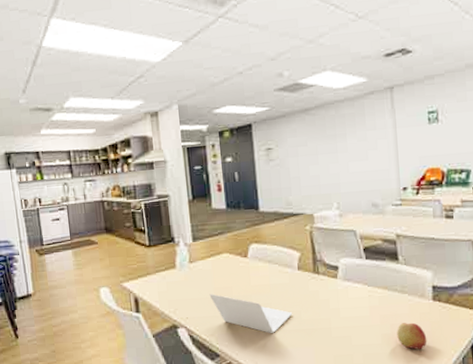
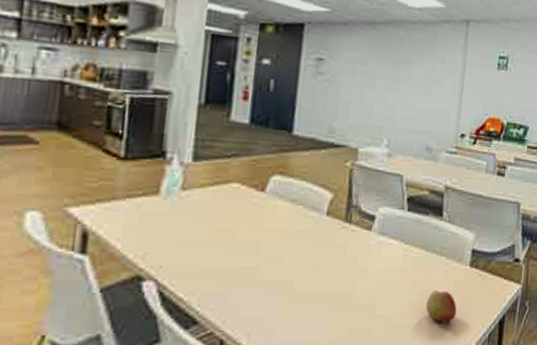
laptop: present [209,294,293,334] -> none [201,235,310,296]

